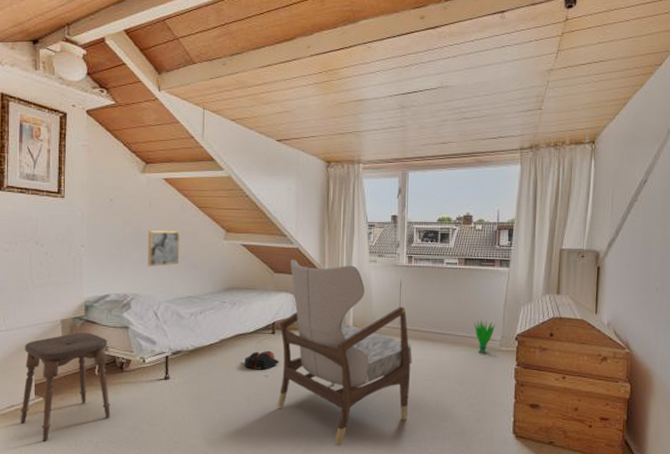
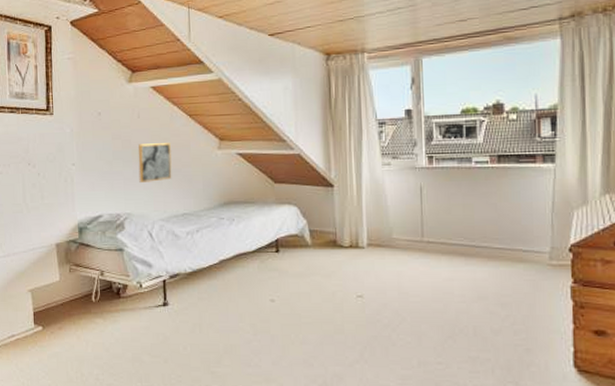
stool: present [20,332,110,441] -> none [21,256,110,373]
bag: present [245,350,280,370] -> none [247,271,287,293]
armchair: present [277,259,412,446] -> none [283,167,441,381]
decorative plant: present [474,320,496,354] -> none [514,229,543,270]

